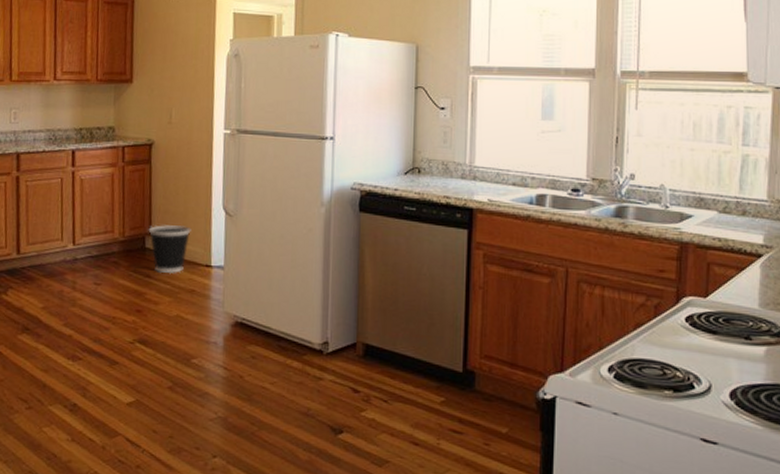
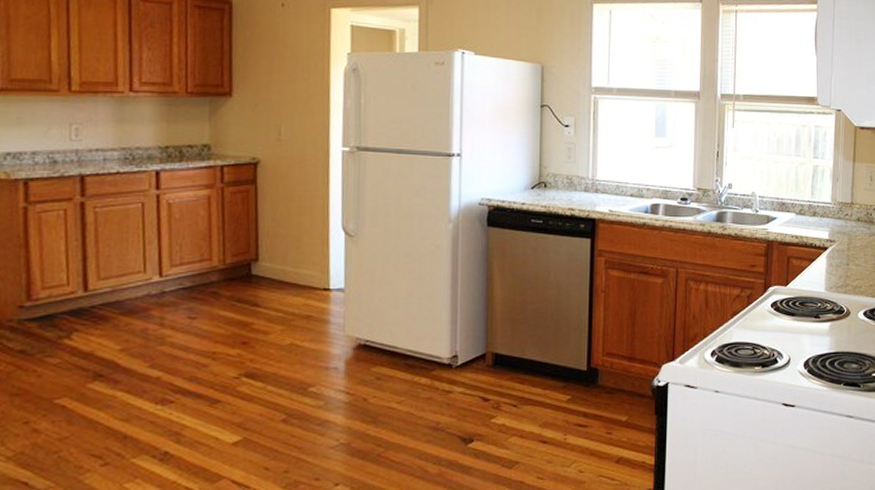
wastebasket: present [148,225,191,274] -> none [254,249,306,301]

